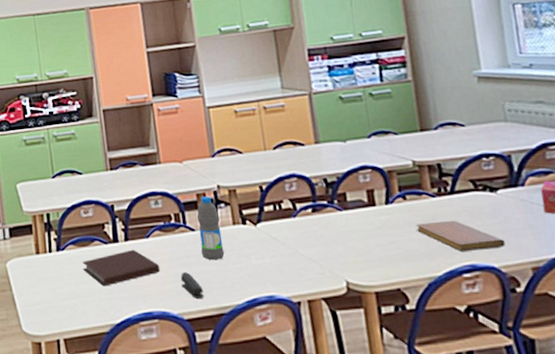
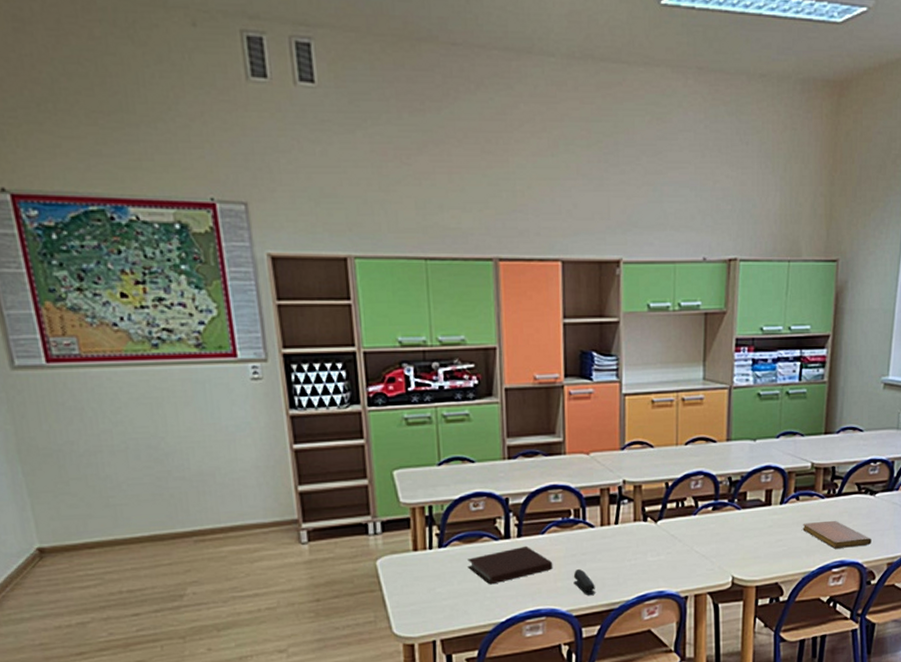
water bottle: present [196,196,225,261] -> none [597,492,622,558]

